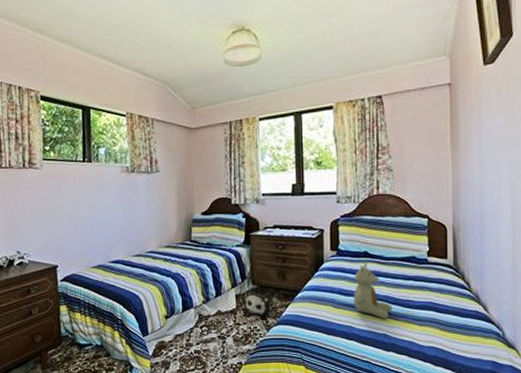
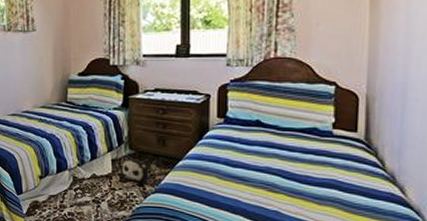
stuffed bear: present [354,261,393,319] -> none [242,131,287,194]

